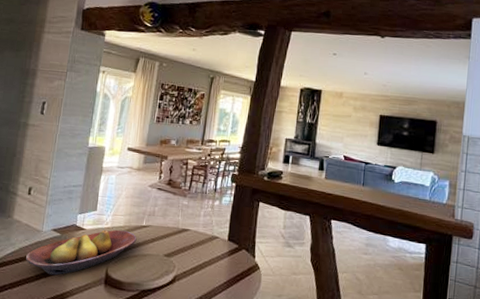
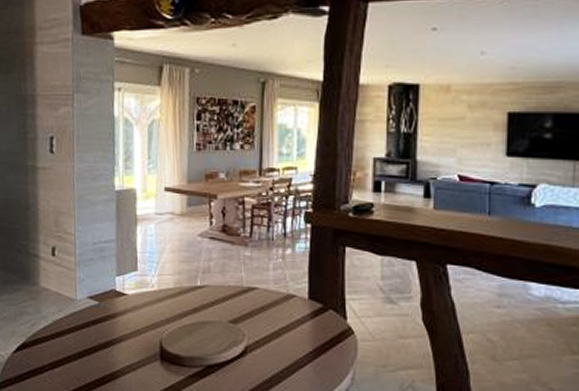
fruit bowl: present [26,229,137,276] -> none [63,293,192,352]

